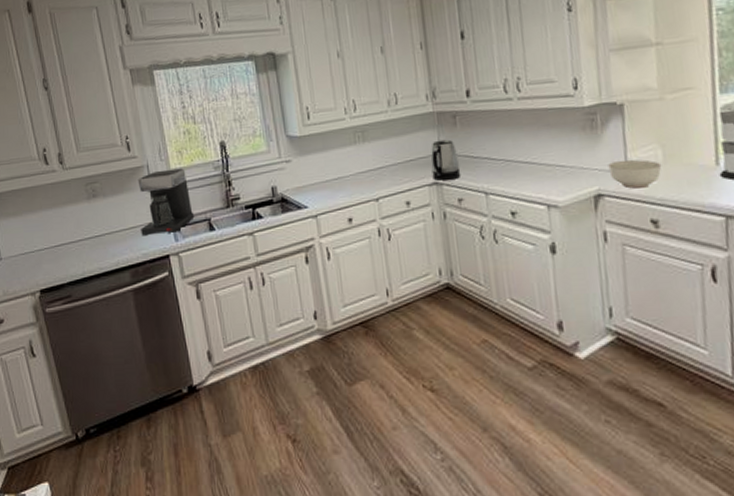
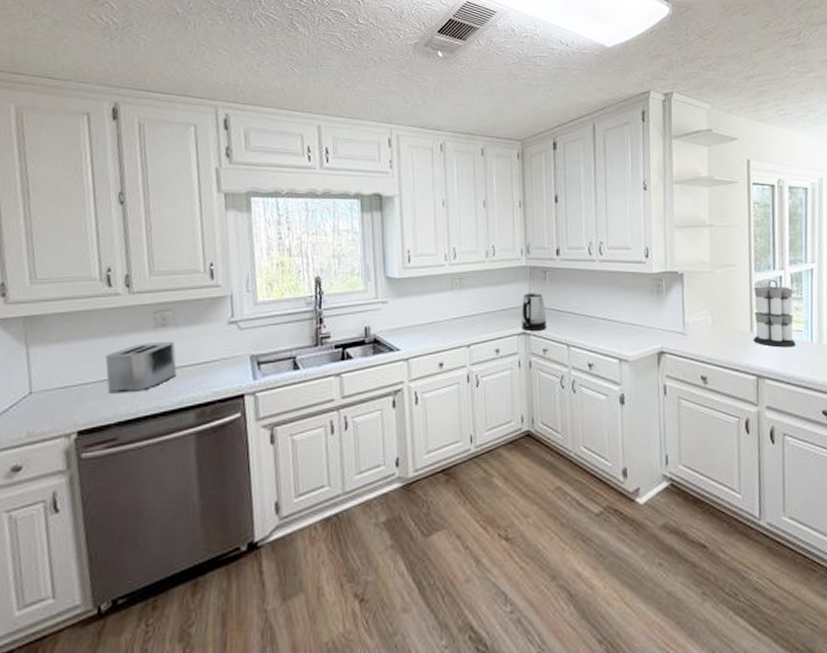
toaster: none [52,209,111,258] -> present [105,341,177,394]
coffee maker: present [137,168,195,236] -> none [214,301,279,372]
bowl: present [608,159,662,189] -> none [669,323,711,348]

